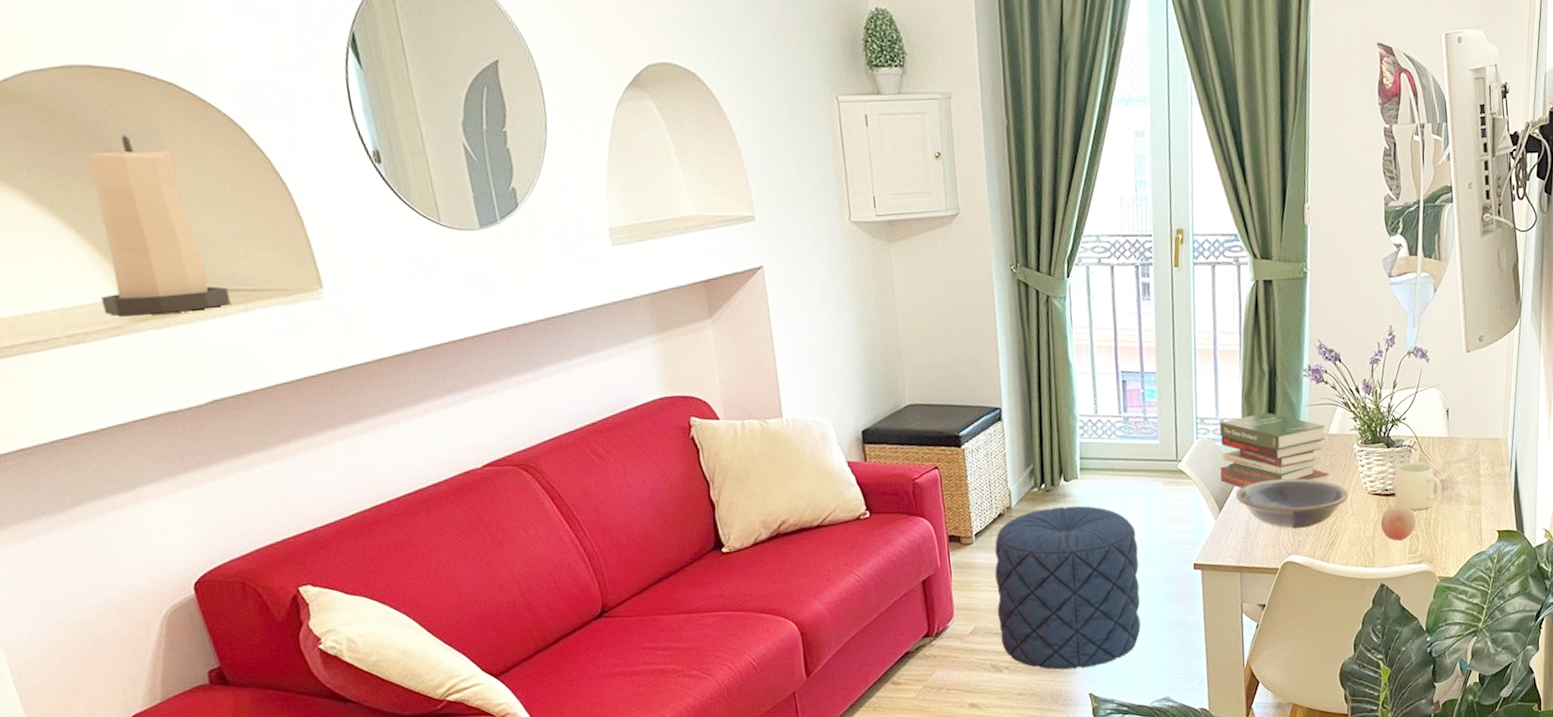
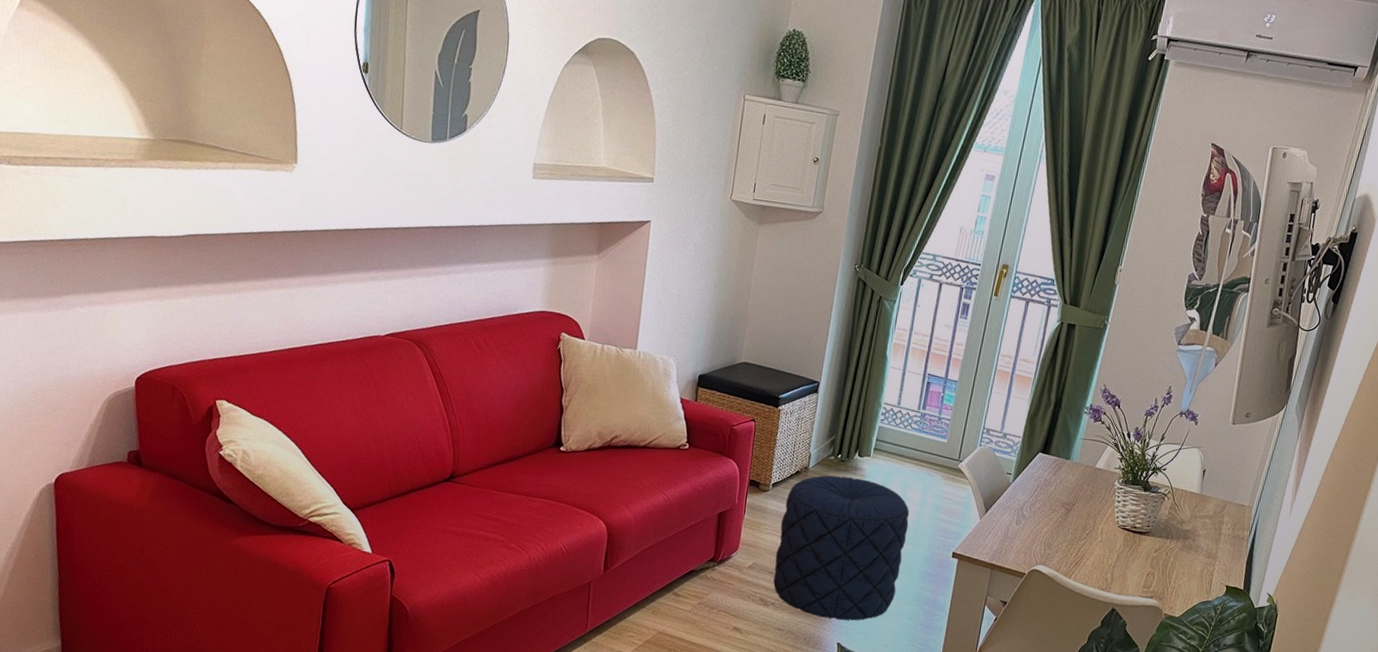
candle: present [84,134,231,317] -> none [125,10,223,162]
books: present [1219,413,1329,489] -> none [992,435,1094,509]
bowl: present [1235,478,1349,529] -> none [1002,494,1102,544]
fruit: present [1380,505,1416,541] -> none [1123,542,1156,575]
mug: present [1394,462,1442,510] -> none [1140,508,1185,552]

